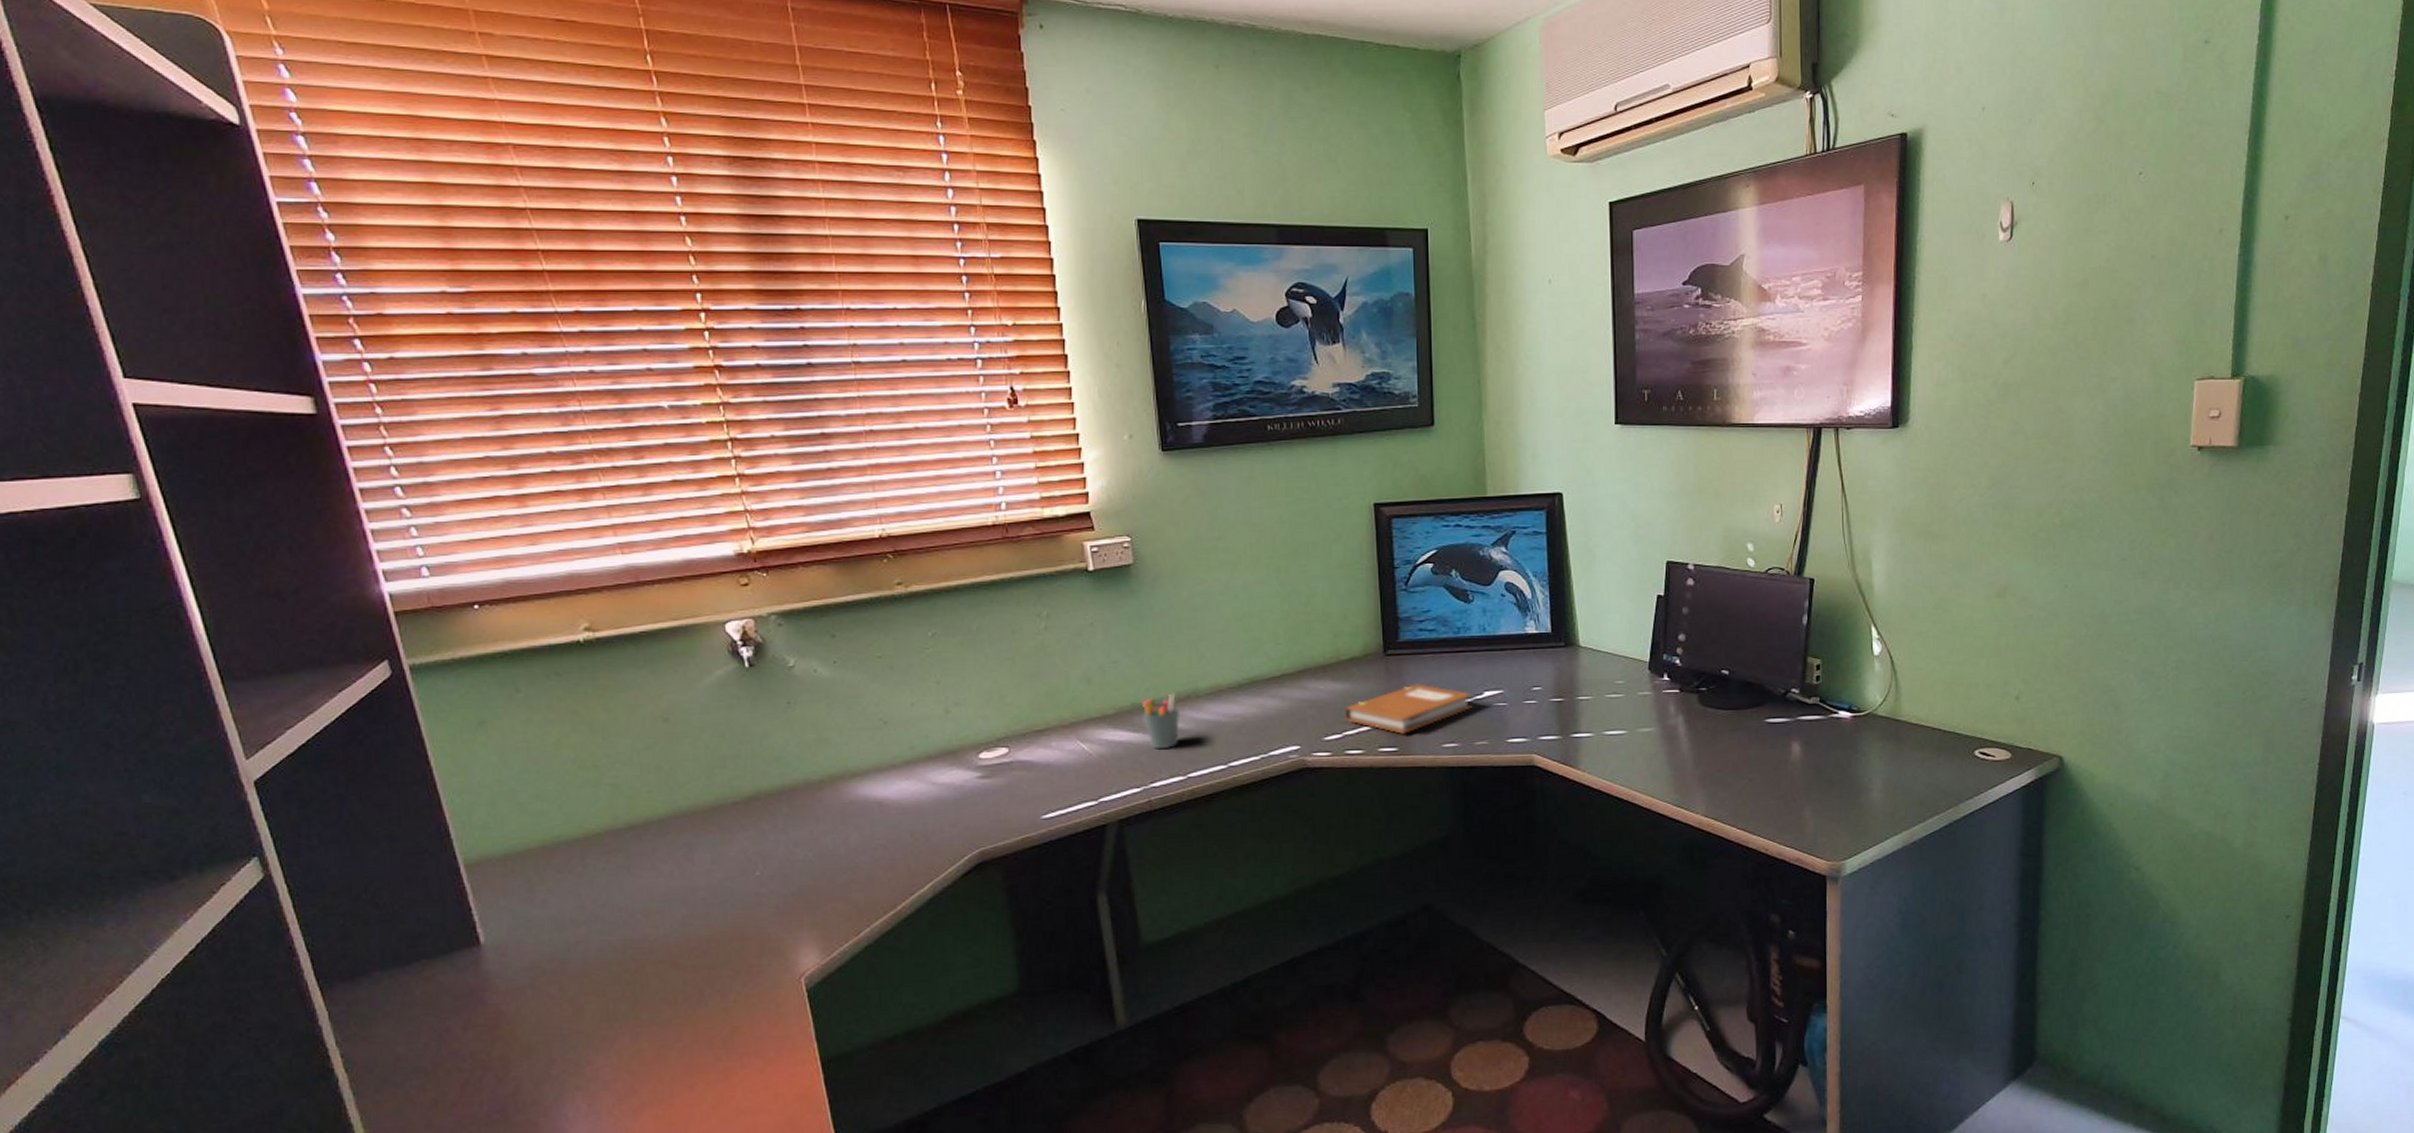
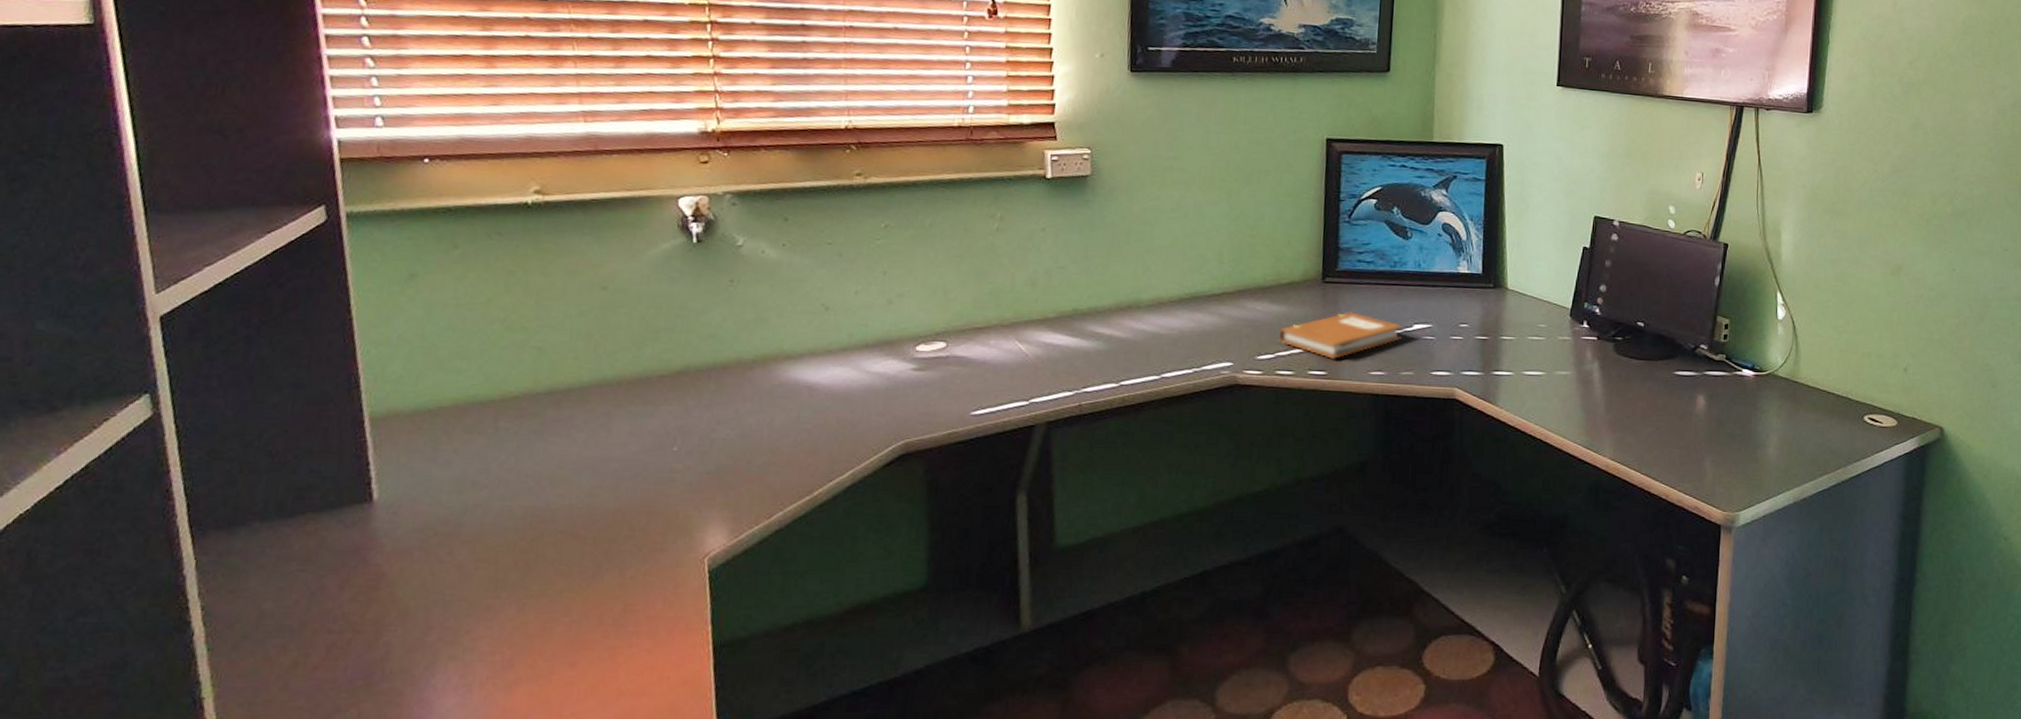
pen holder: present [1142,693,1179,750] -> none [1082,302,1119,356]

